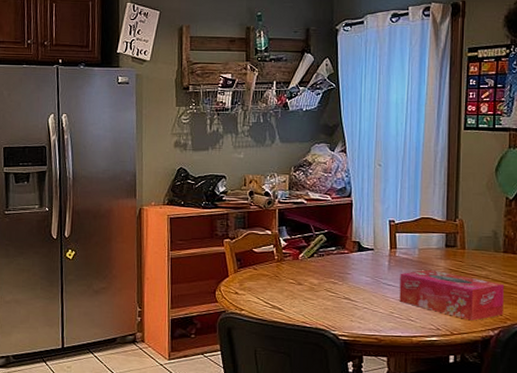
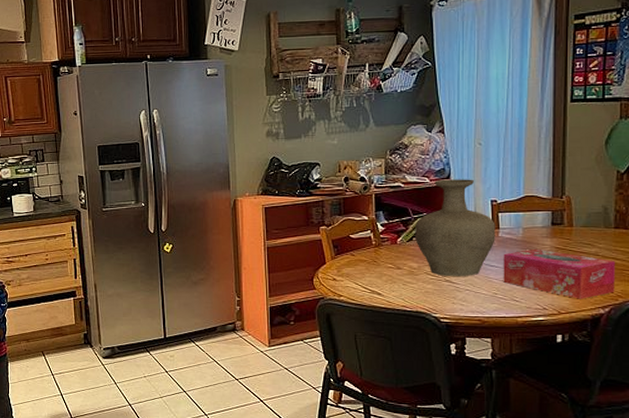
vase: none [316,198,393,295] -> present [415,179,496,277]

